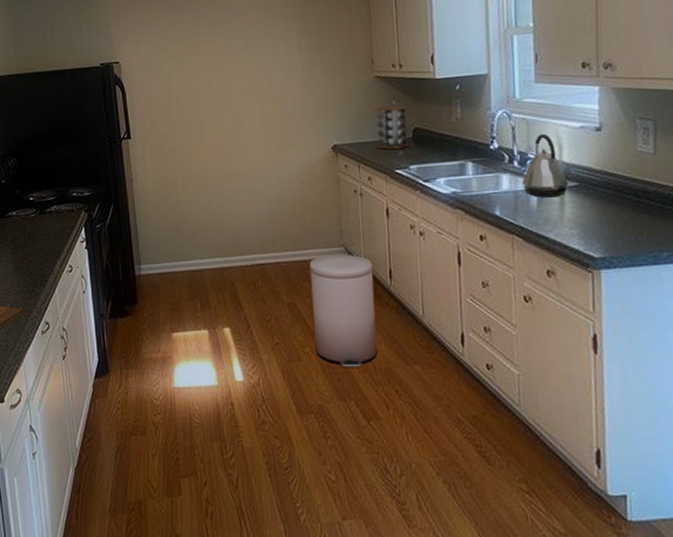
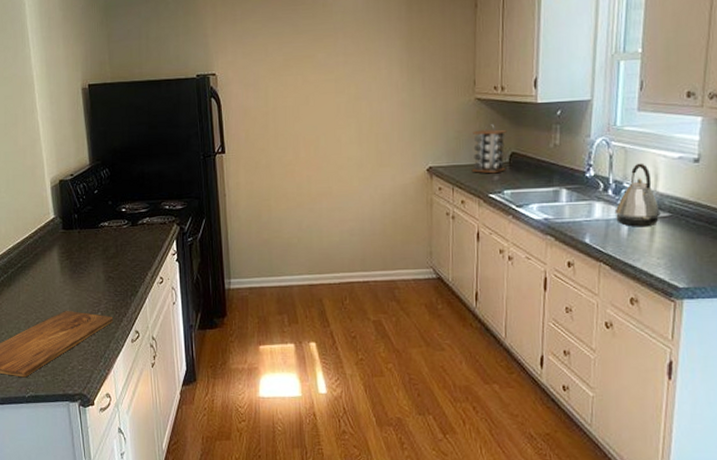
pedal bin: present [309,254,377,367] -> none [397,276,460,384]

